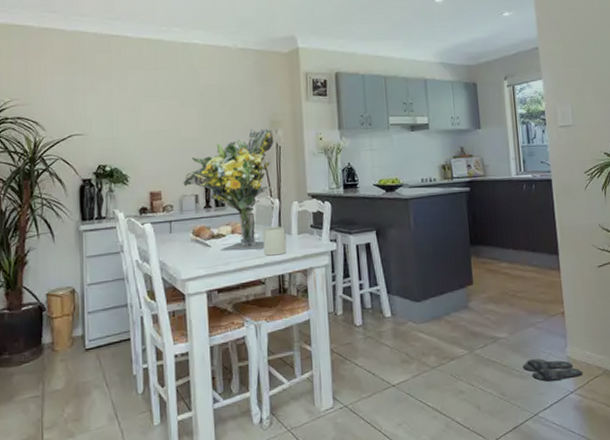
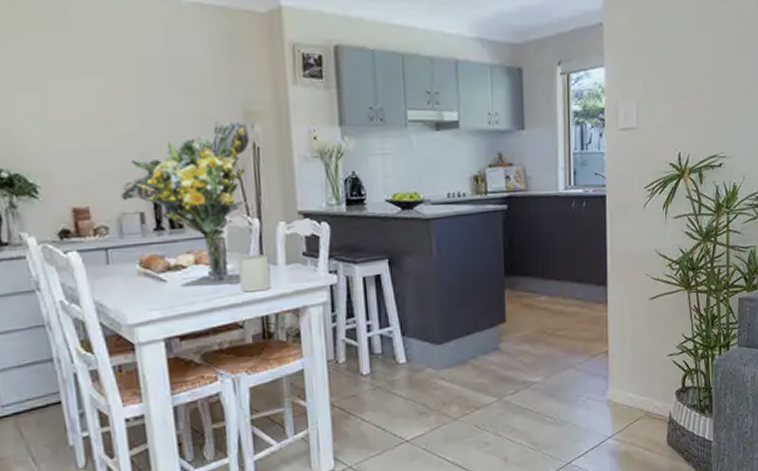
slippers: present [522,358,583,382] -> none [557,403,623,428]

